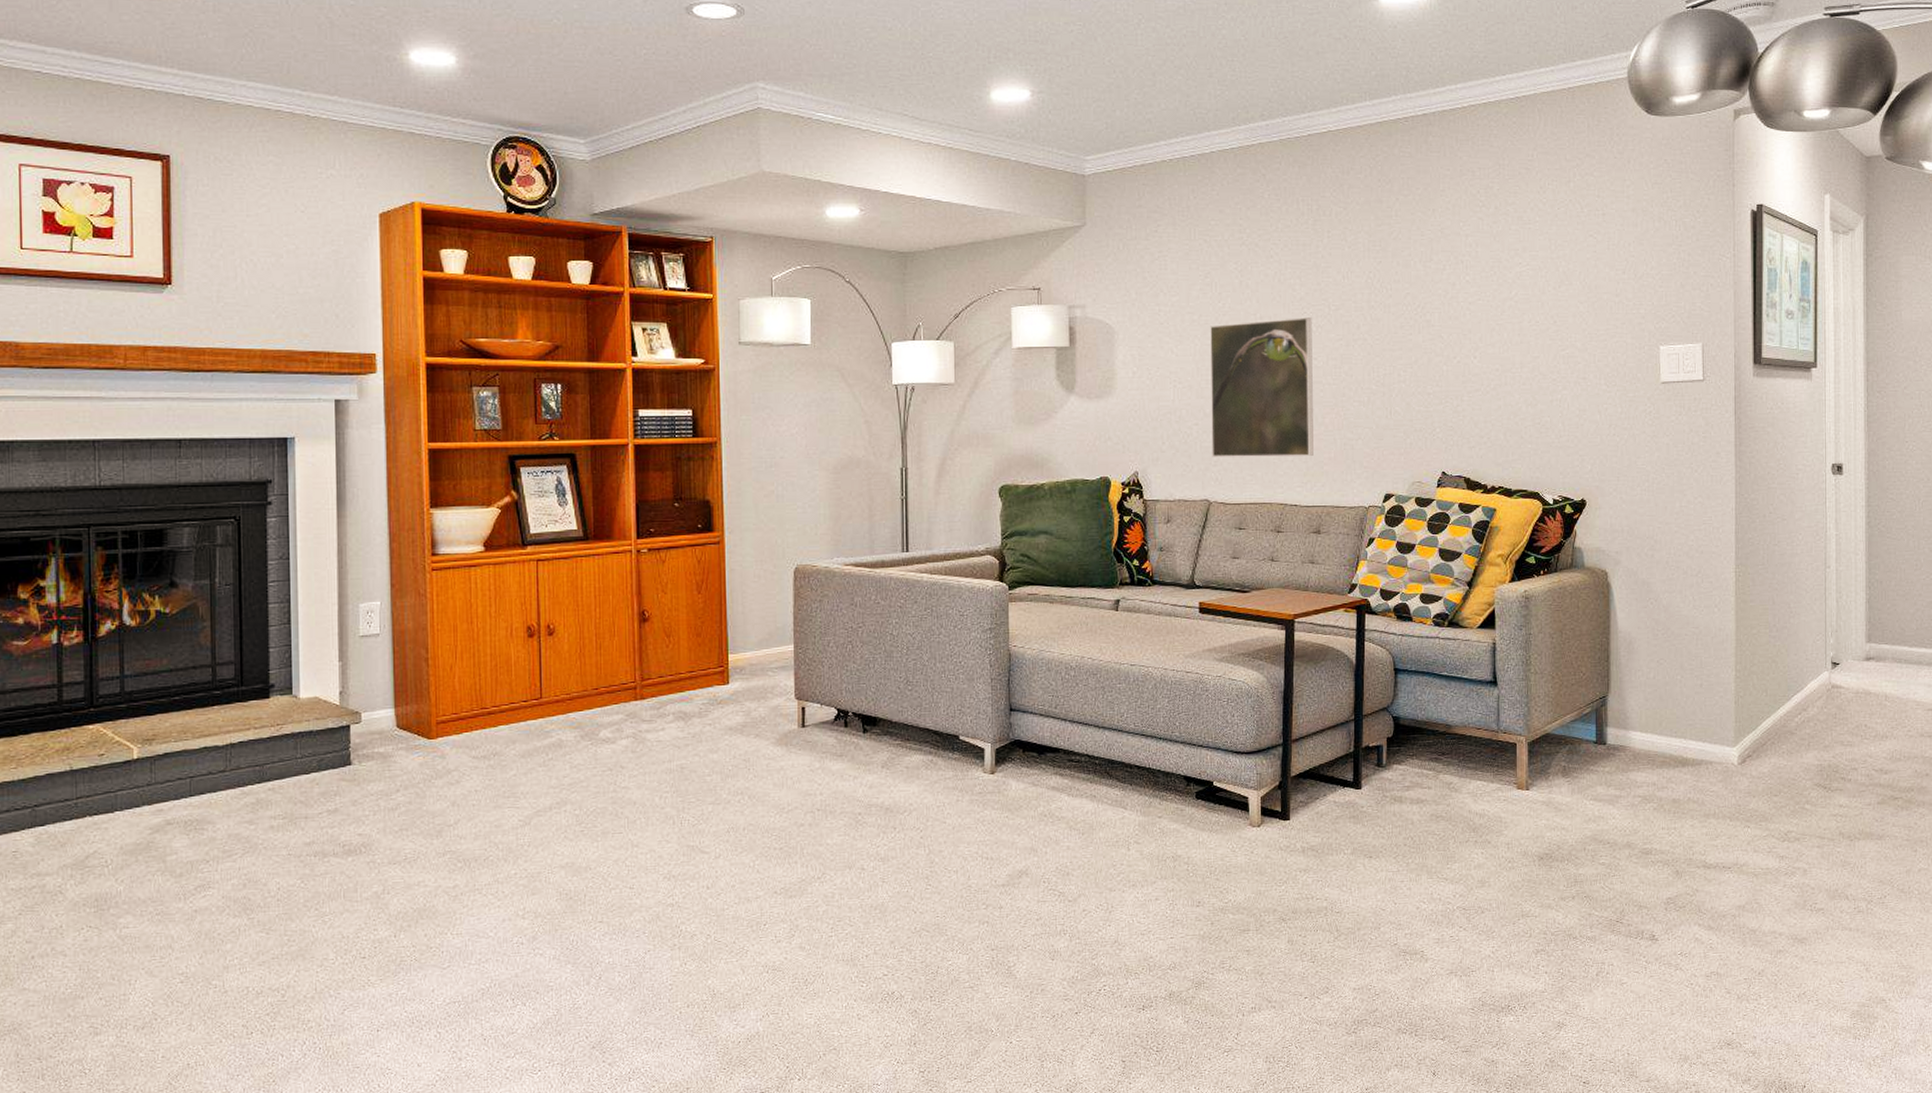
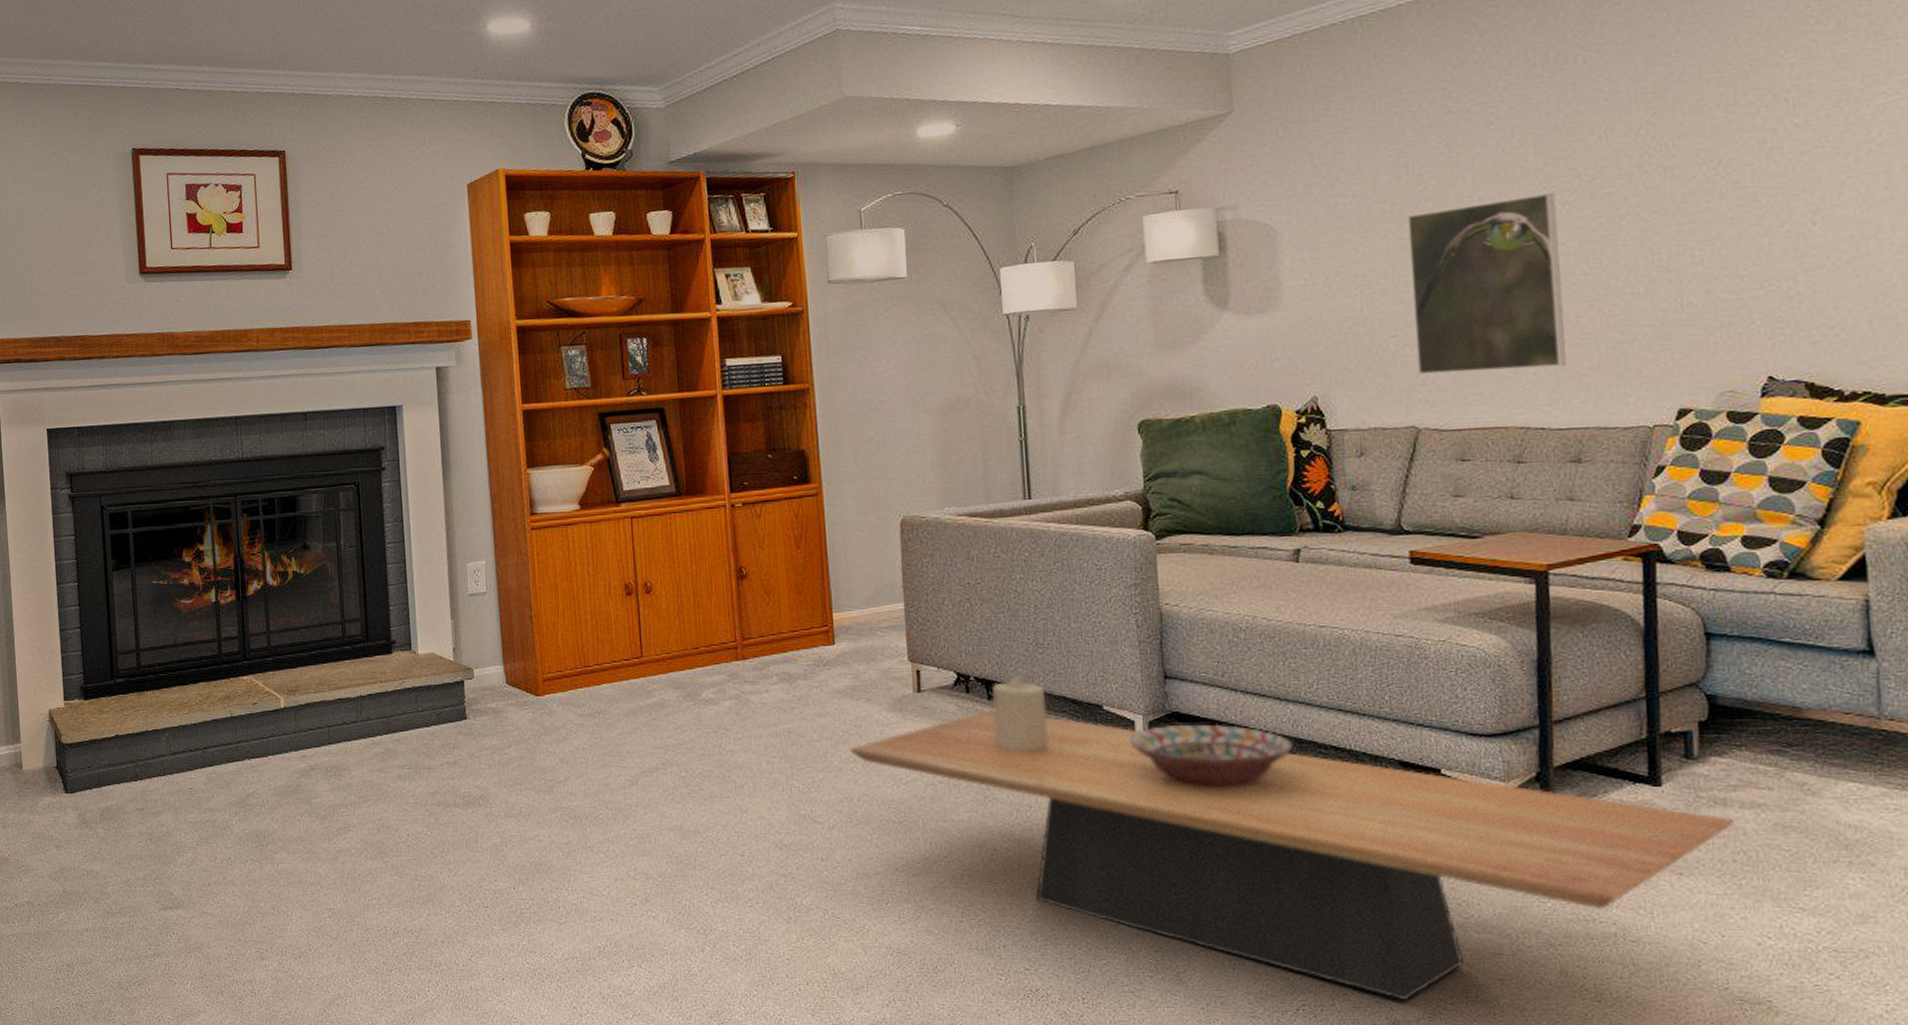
coffee table: none [738,742,1406,975] -> present [849,710,1734,1001]
candle: none [866,711,913,779] -> present [991,676,1049,752]
decorative bowl: none [979,749,1107,805] -> present [1129,724,1294,787]

